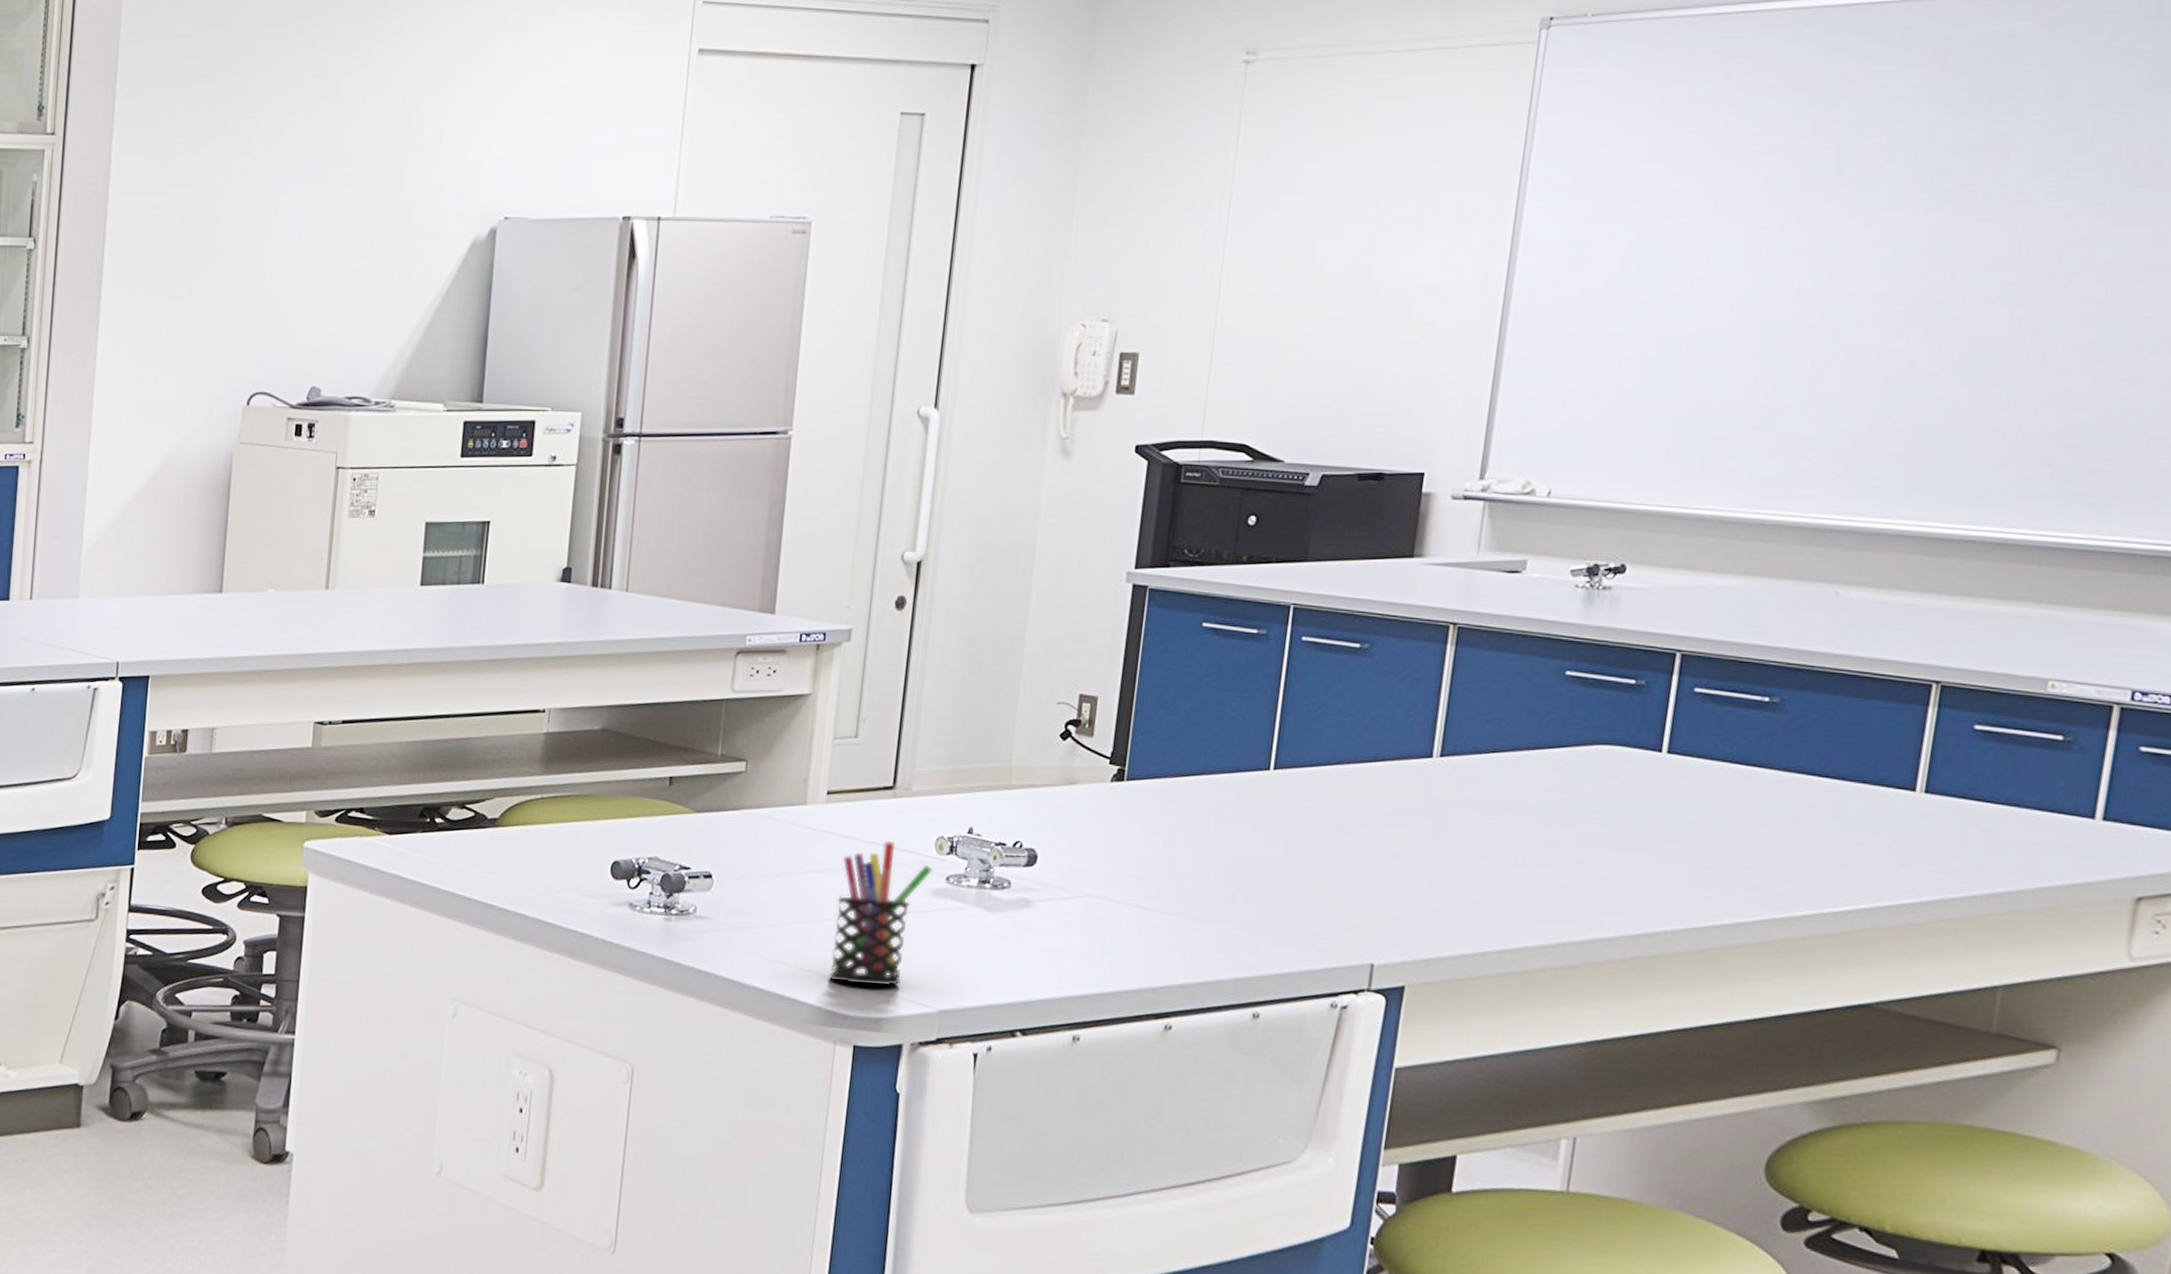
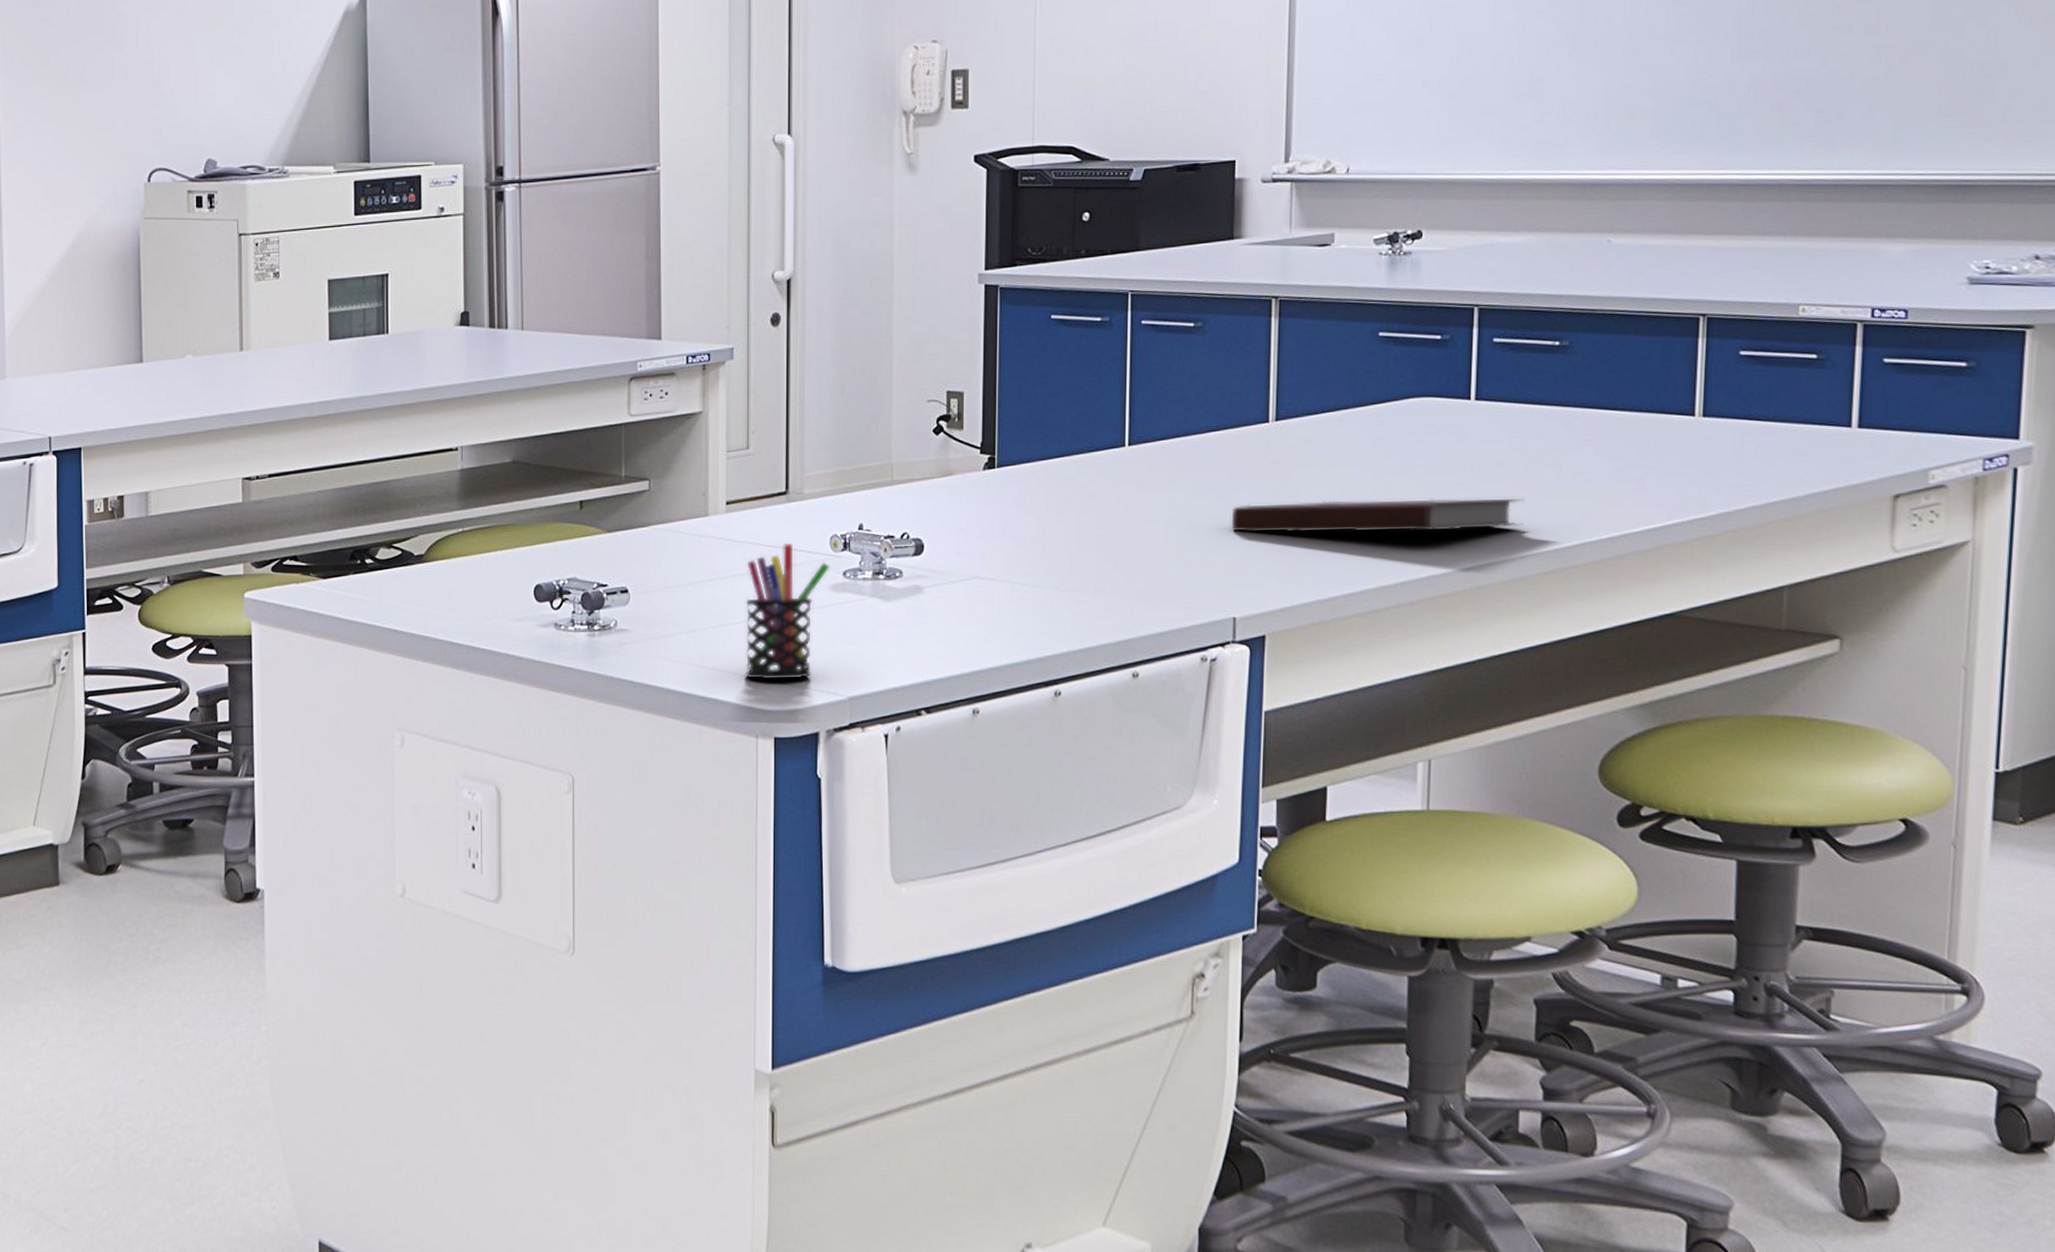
notebook: none [1379,844,1712,894] -> present [1232,499,1524,533]

